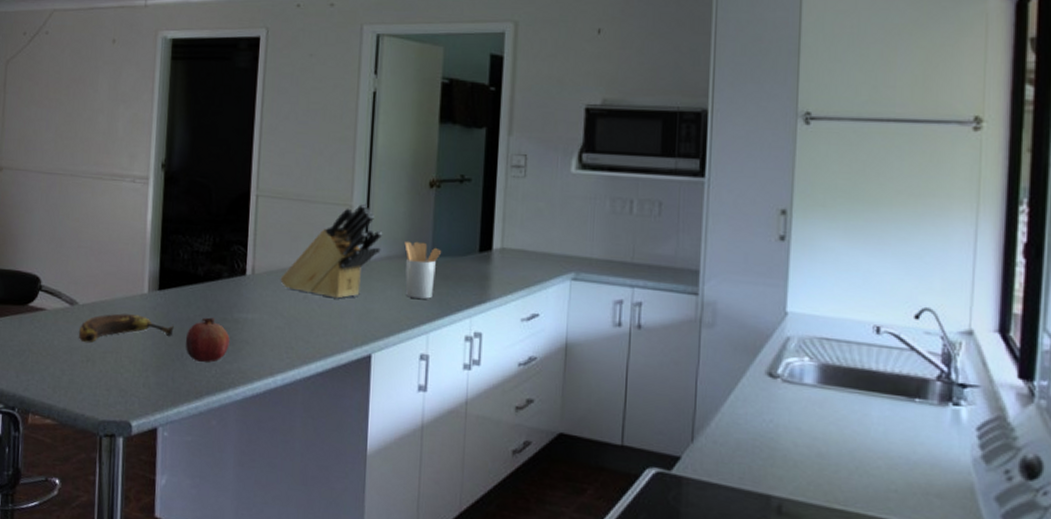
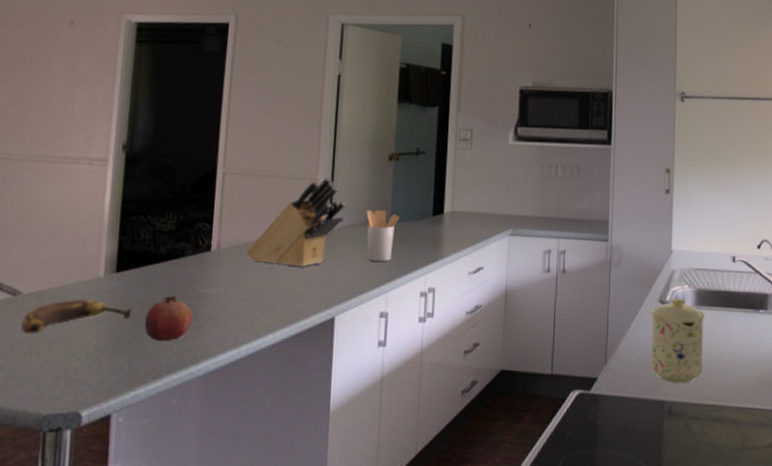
mug: none [754,371,834,479] -> present [651,298,706,384]

